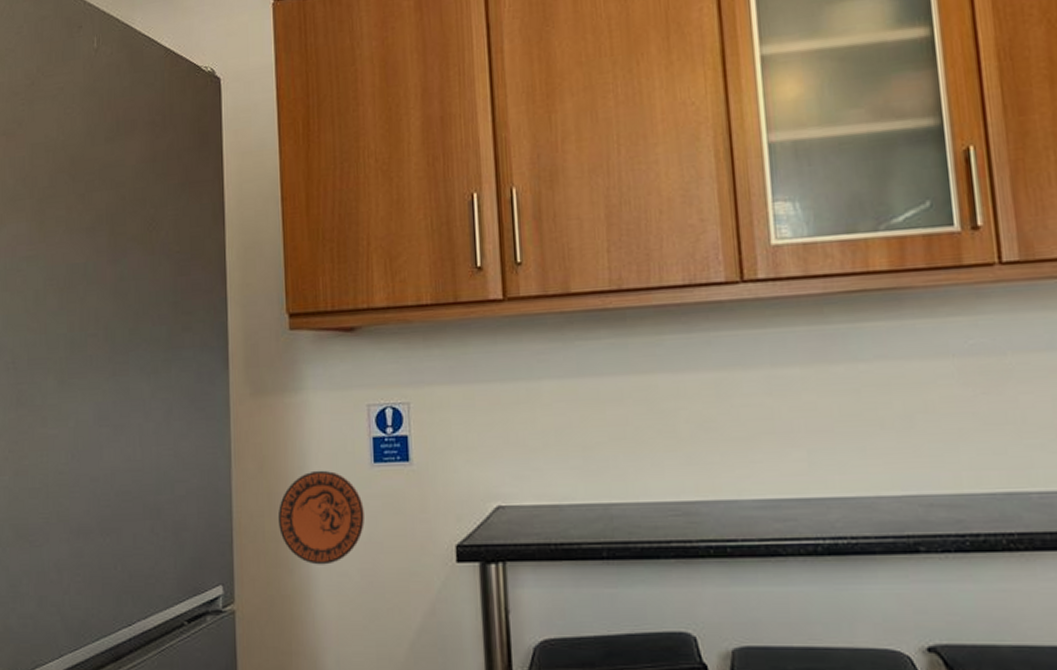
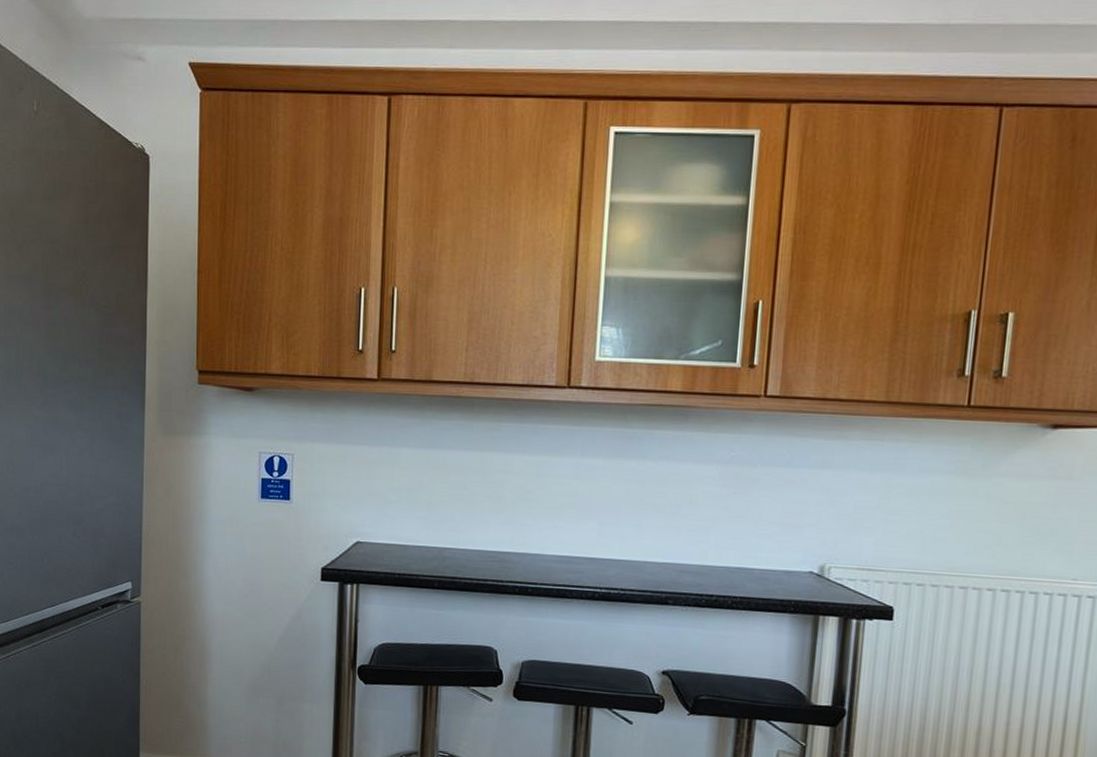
decorative plate: present [277,470,364,565] -> none [179,499,250,574]

